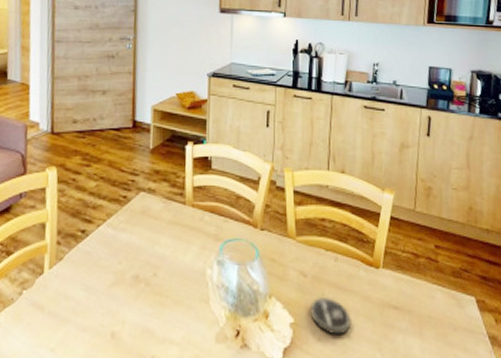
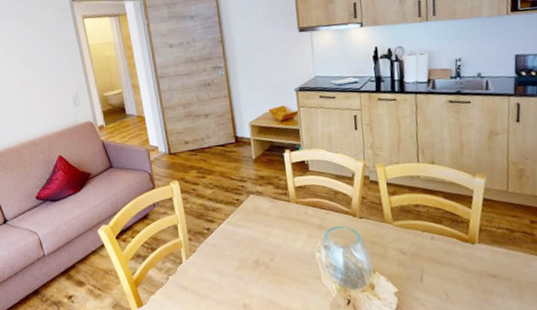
coaster: present [310,296,351,335] -> none [412,269,451,301]

